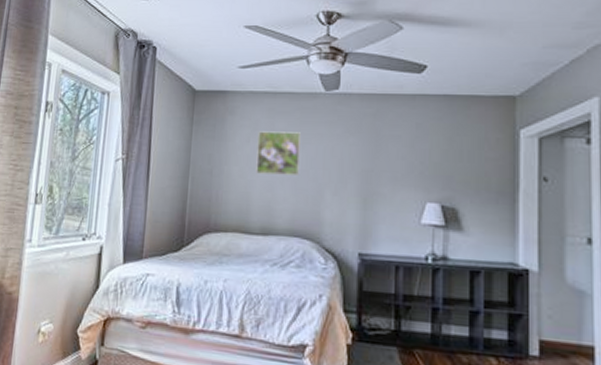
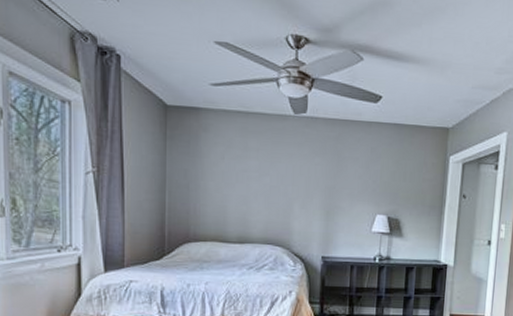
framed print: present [256,131,301,175] -> none [231,149,272,191]

